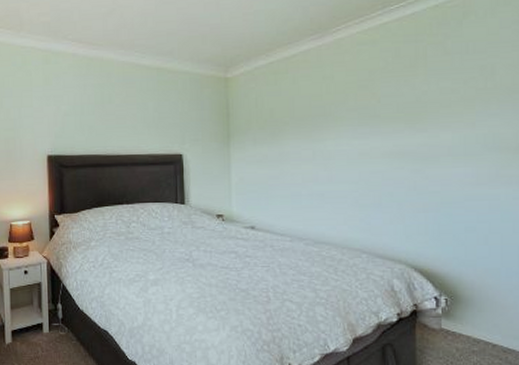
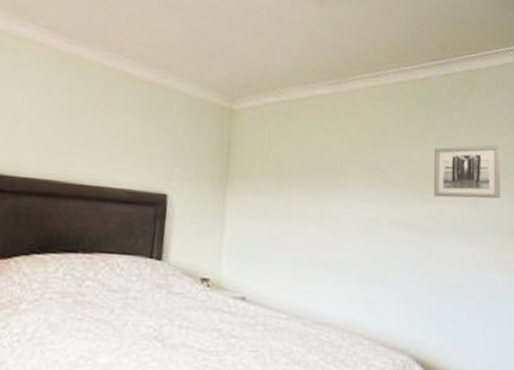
wall art: none [426,65,503,125] -> present [433,145,501,199]

